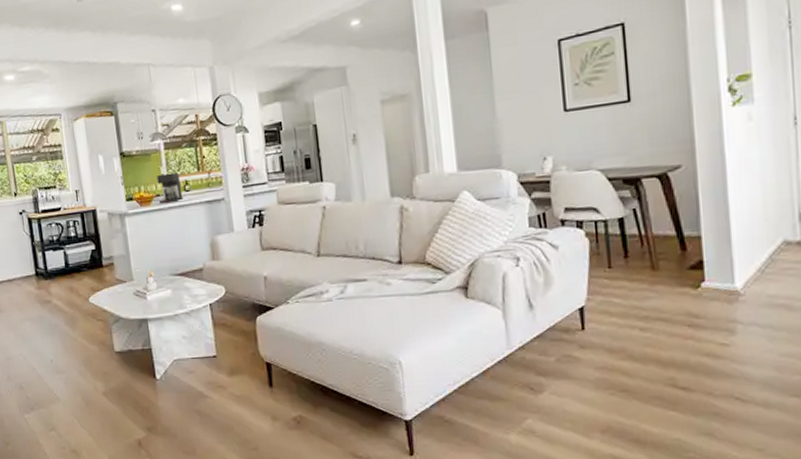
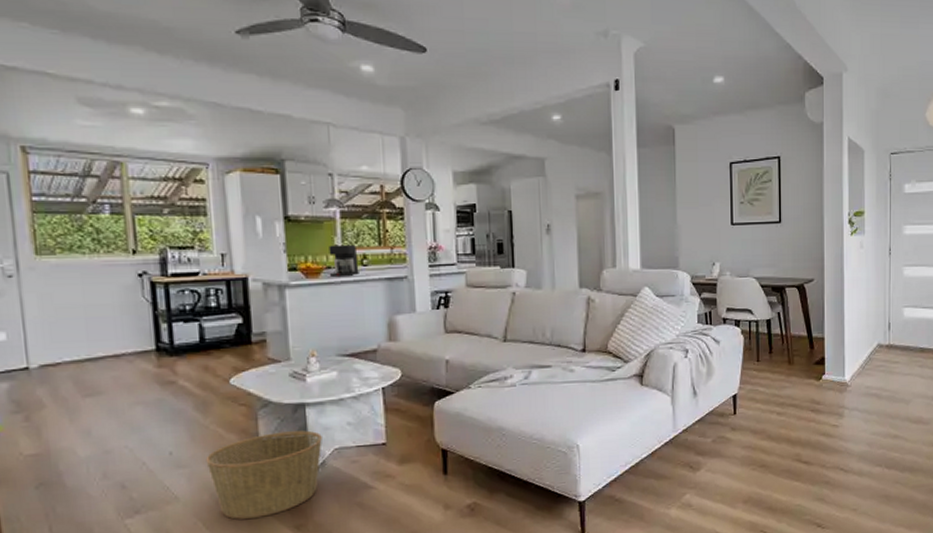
basket: none [76,343,164,420] -> present [205,430,322,520]

